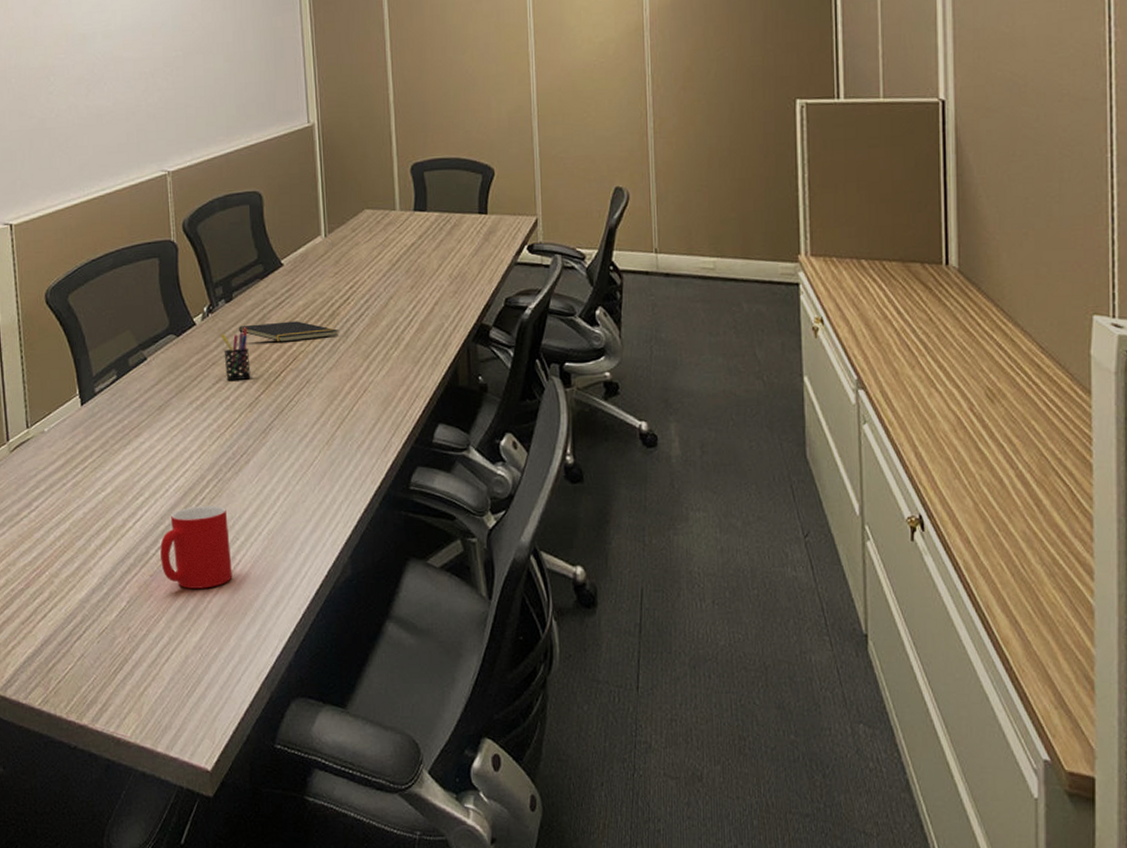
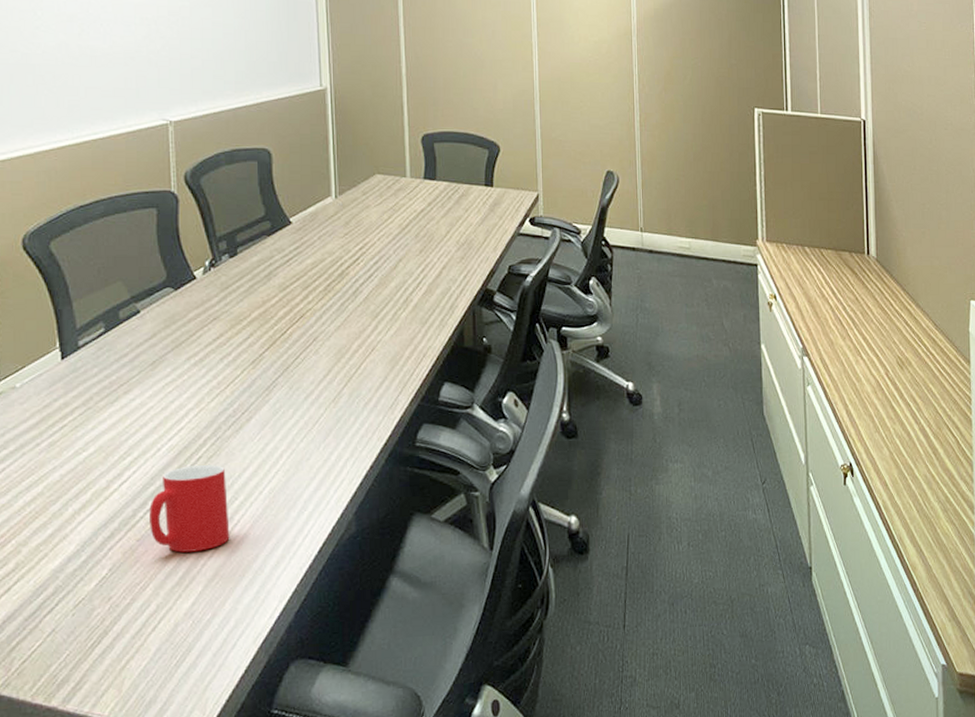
pen holder: present [220,327,251,380] -> none [223,283,255,336]
notepad: present [239,321,339,342] -> none [243,279,348,300]

